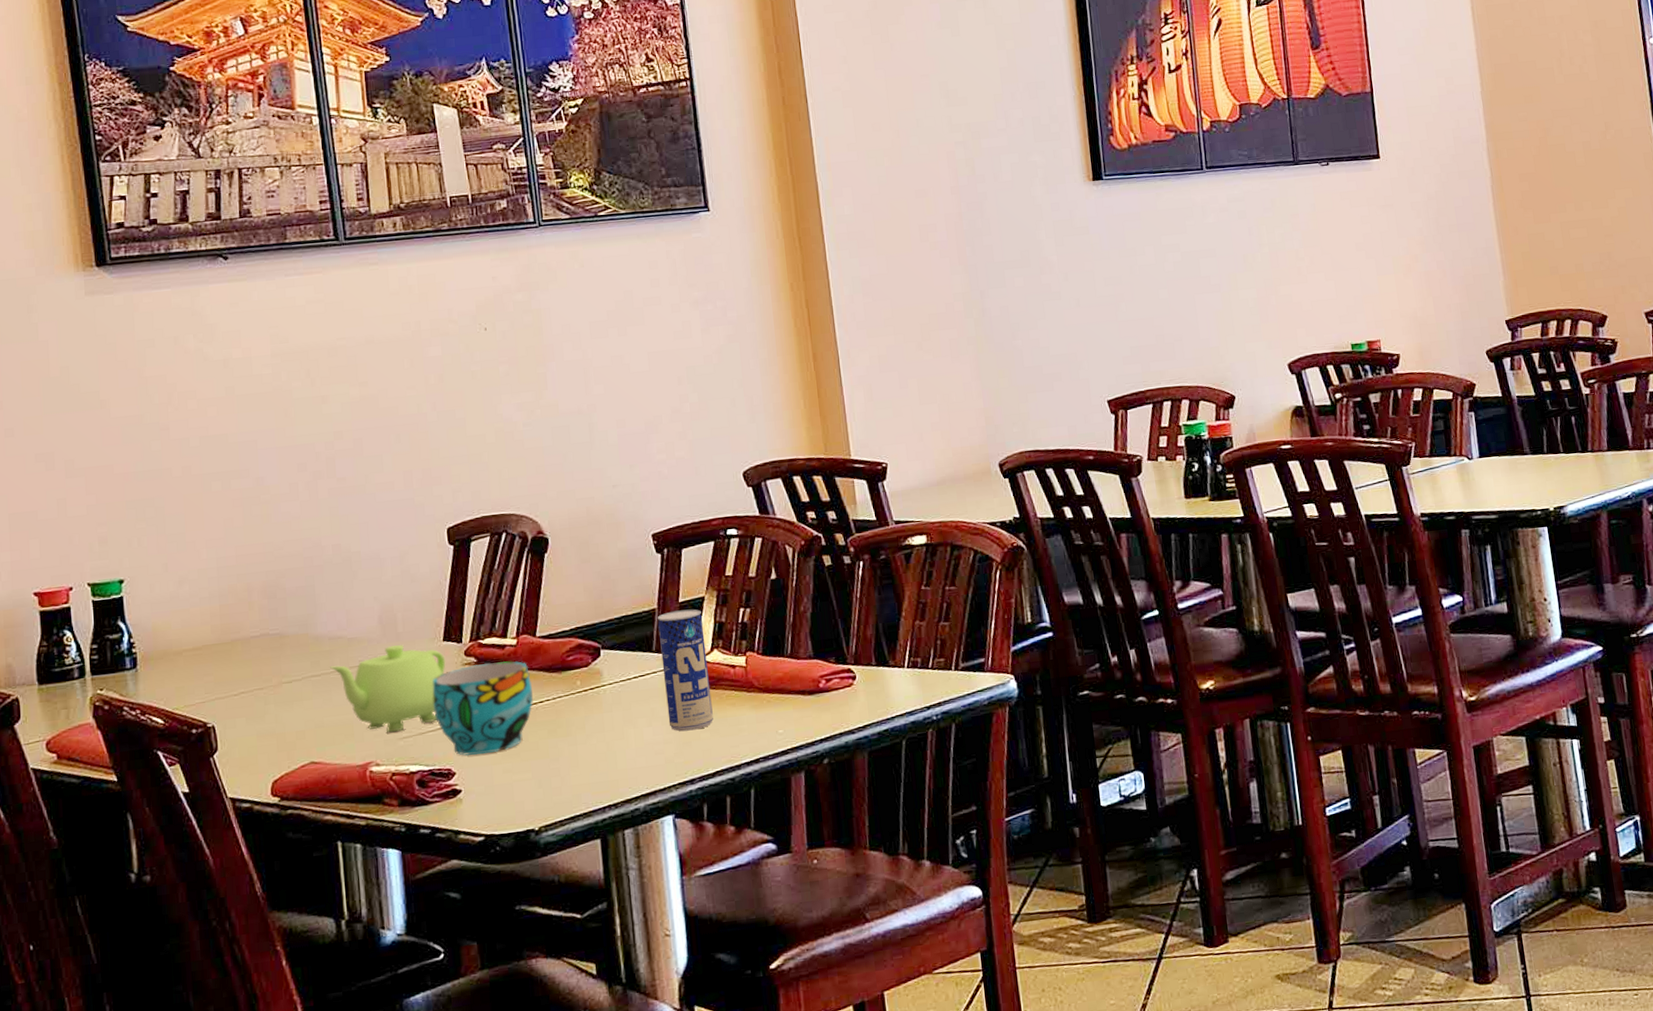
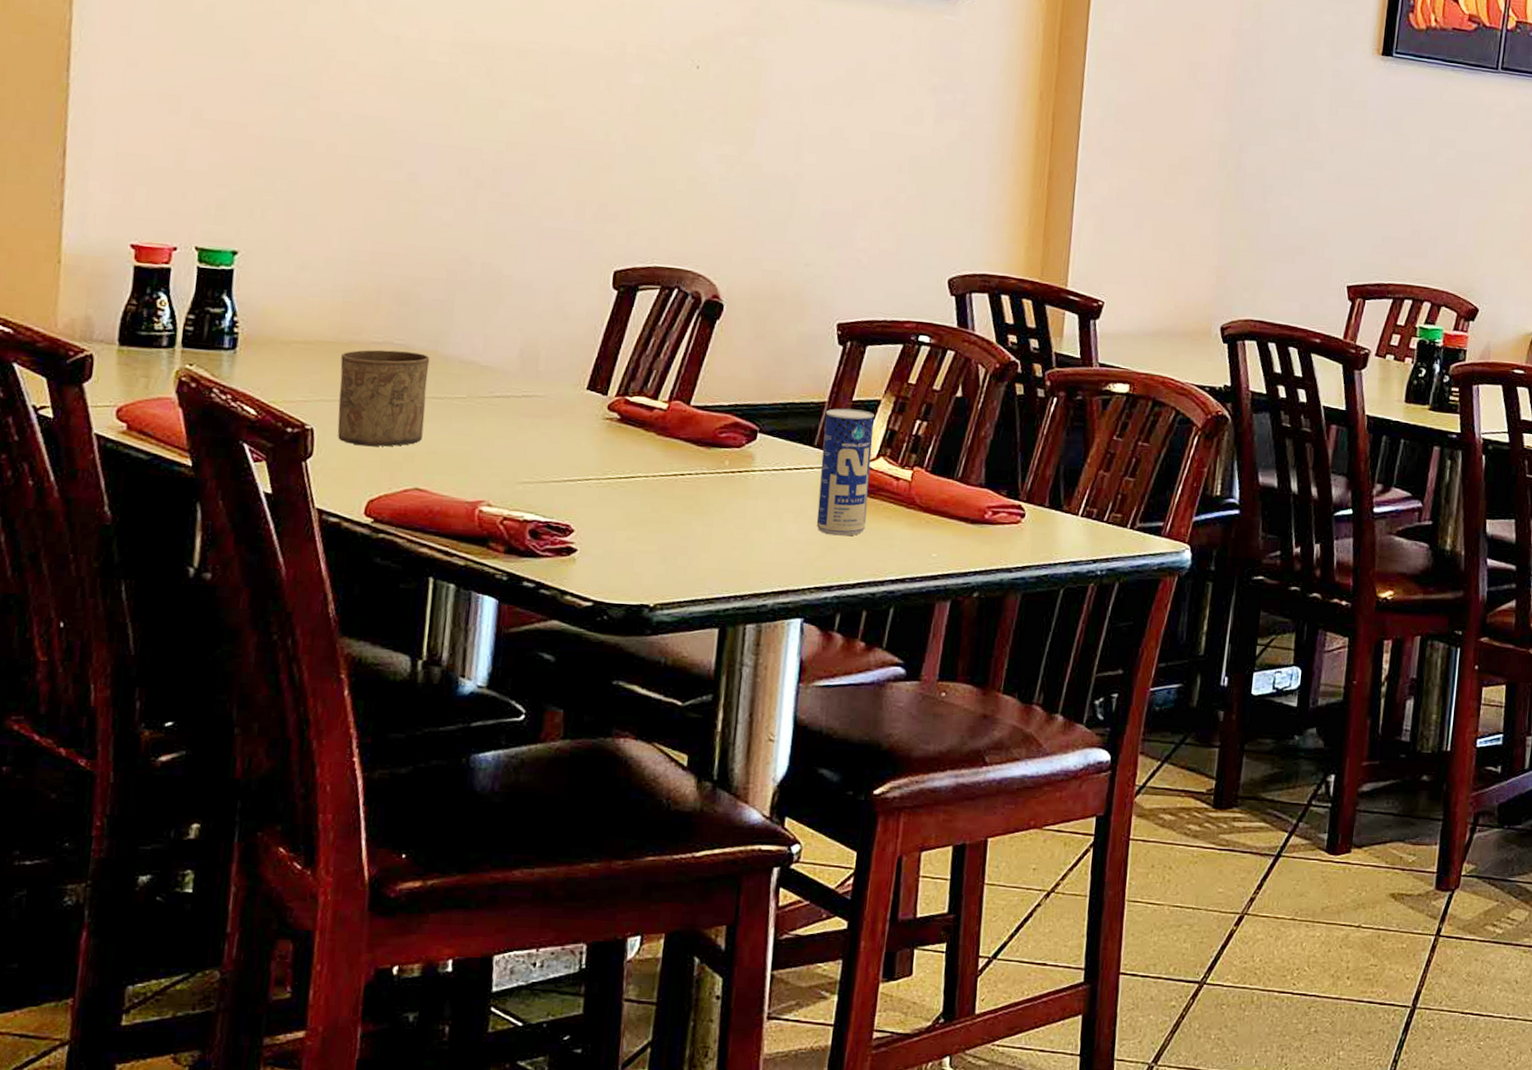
cup: none [227,638,309,733] -> present [337,349,430,447]
teapot: present [330,645,446,733] -> none [455,383,586,475]
cup: present [432,661,533,756] -> none [562,421,676,517]

